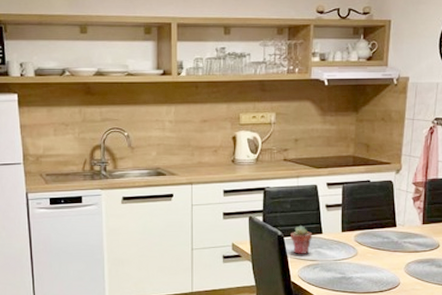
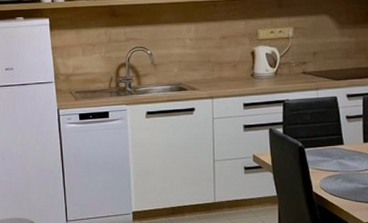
potted succulent: present [291,226,312,254] -> none [311,137,333,165]

